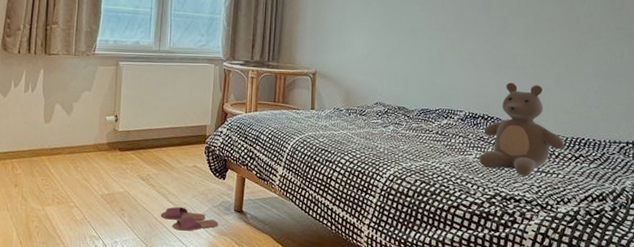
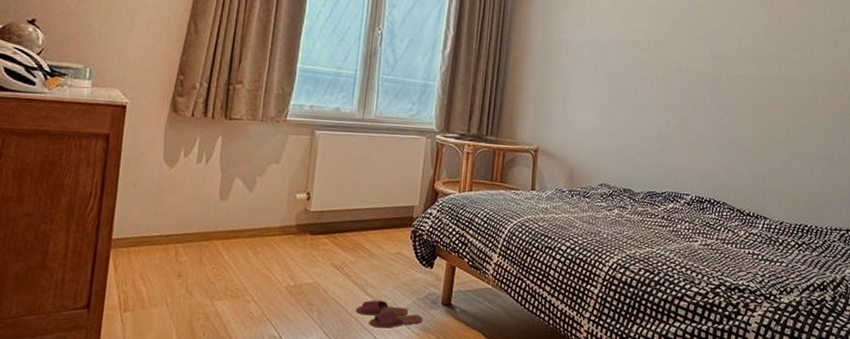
teddy bear: present [479,82,565,176] -> none [704,165,789,265]

